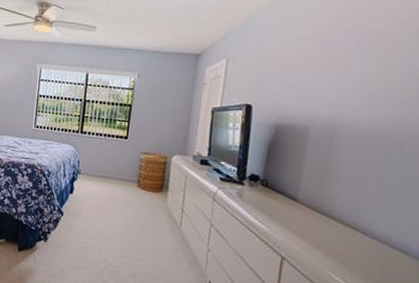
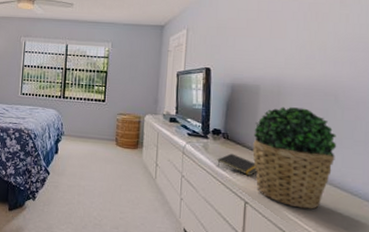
notepad: none [252,203,299,230] -> present [217,153,257,176]
potted plant: none [295,152,398,270] -> present [252,106,337,209]

